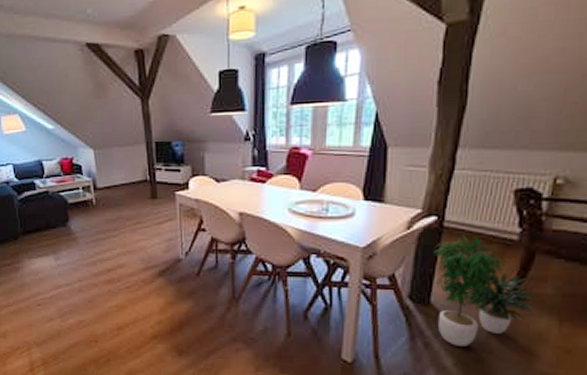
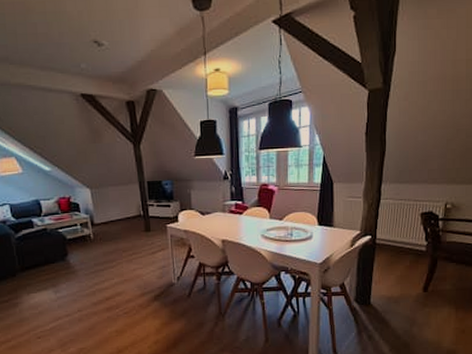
potted plant: present [434,234,541,347] -> none [371,248,443,336]

